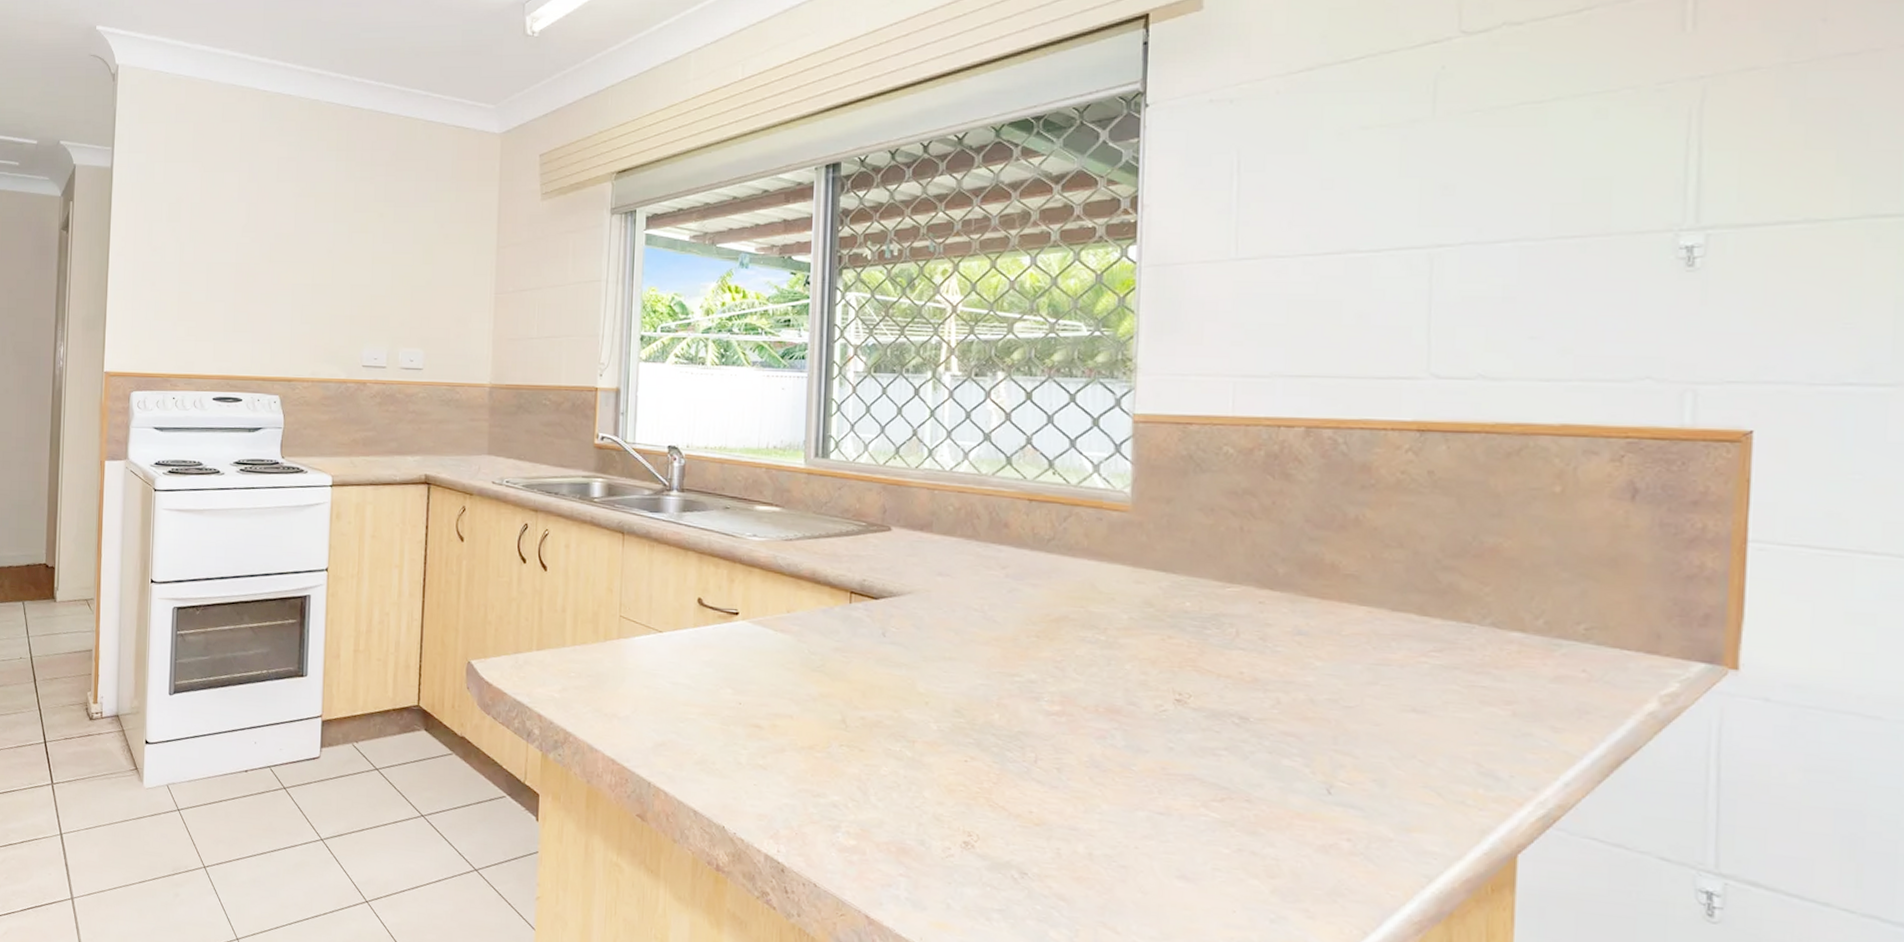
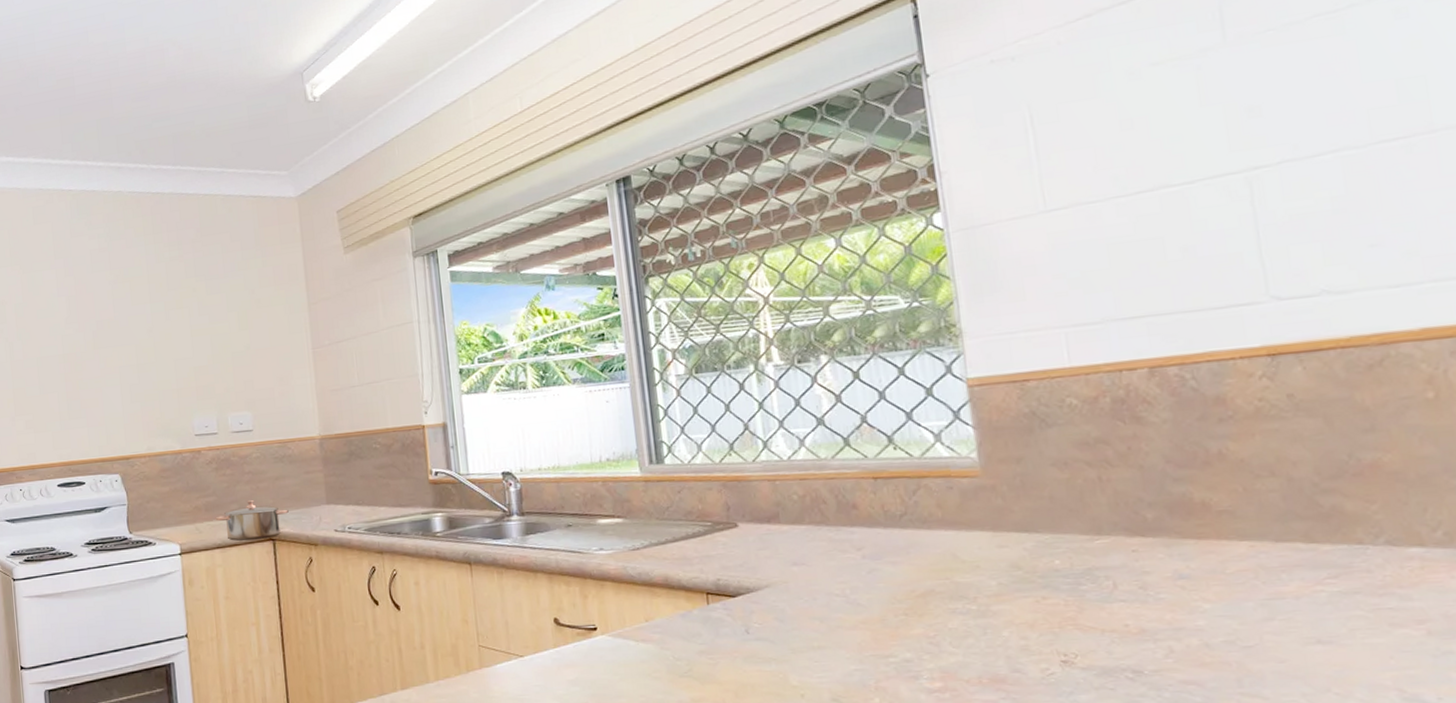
cooking pot: none [372,439,448,482] -> present [215,499,289,542]

